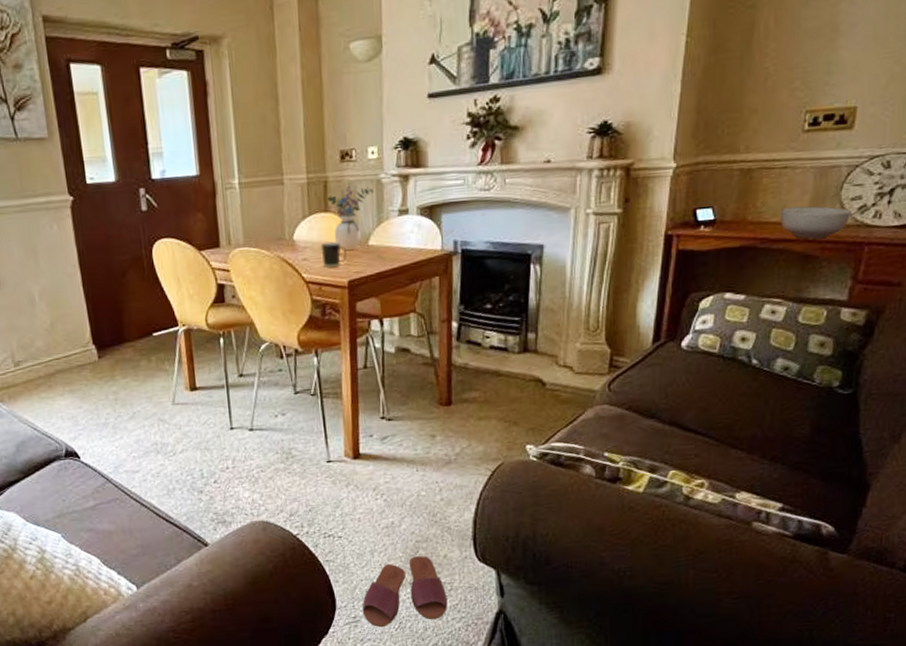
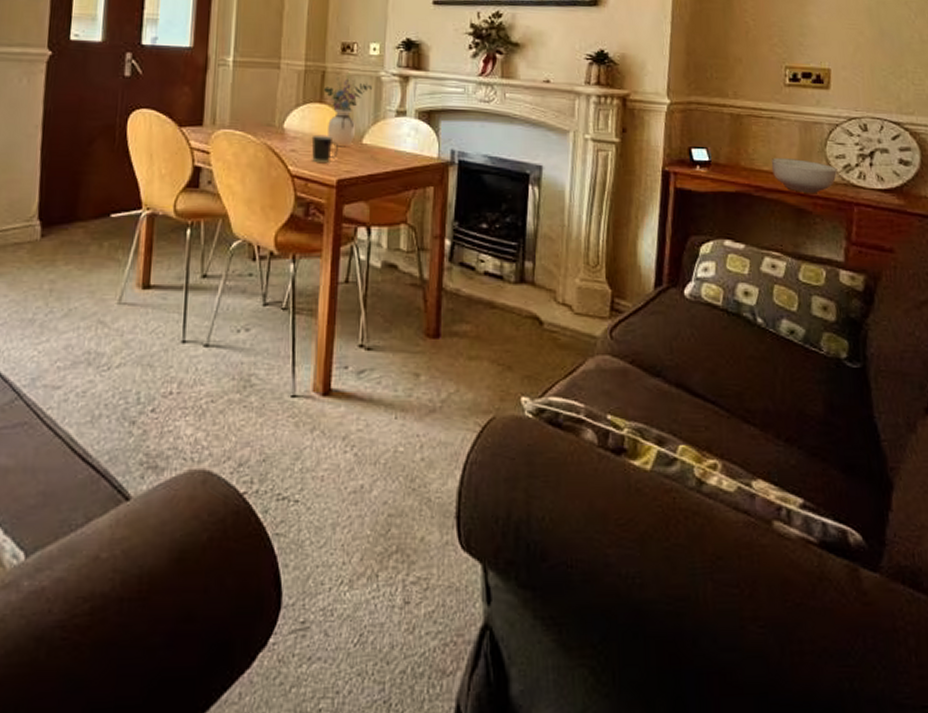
slippers: present [362,556,448,627] -> none [314,537,422,639]

